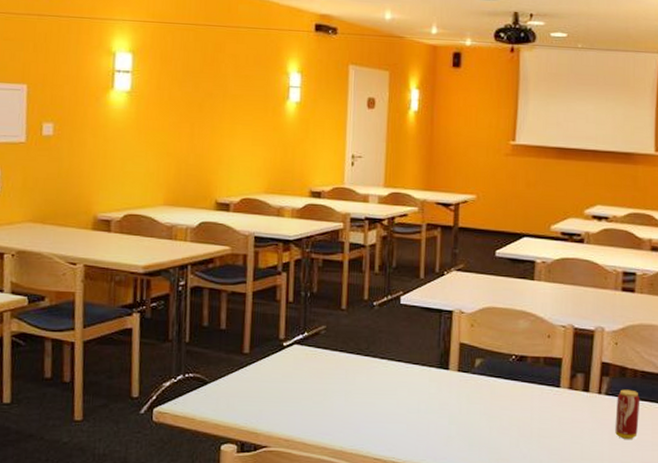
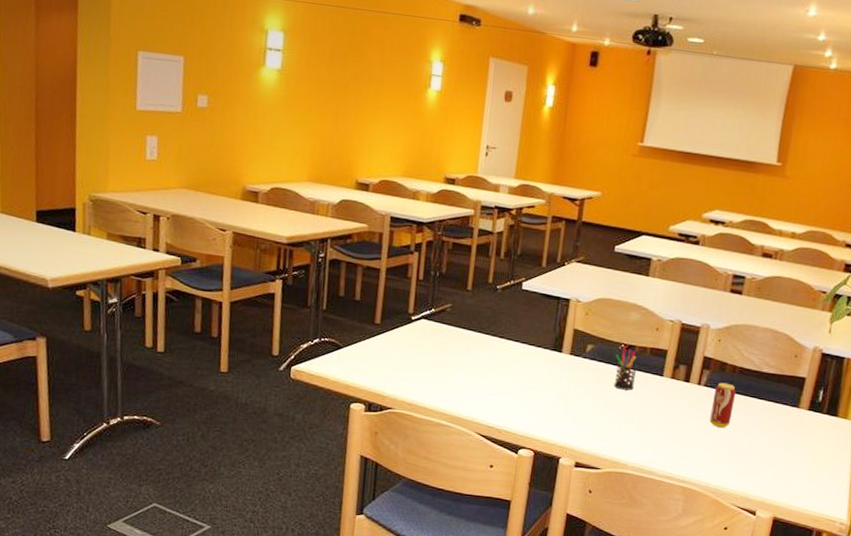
pen holder: none [506,357,531,406] -> present [614,346,637,391]

